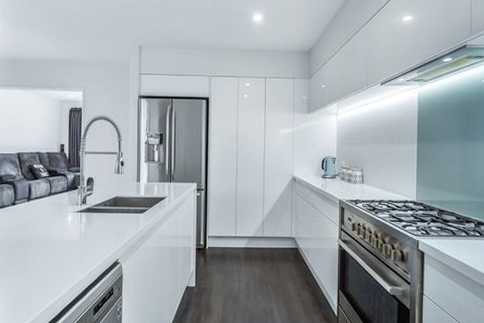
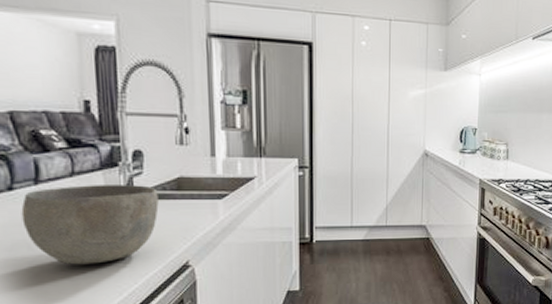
bowl: none [18,202,101,259] -> present [21,185,159,265]

